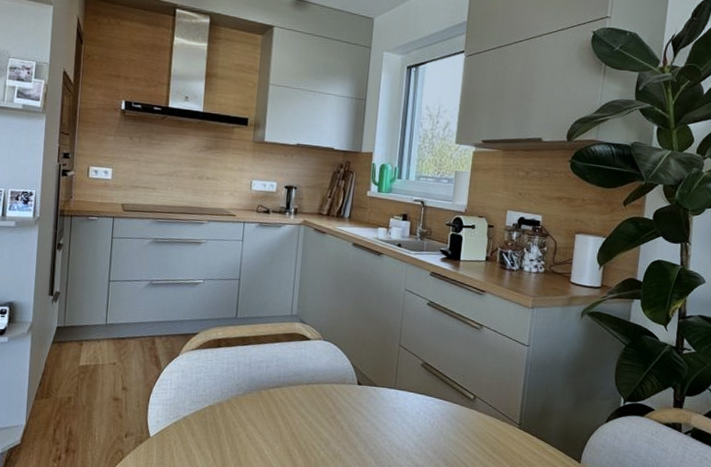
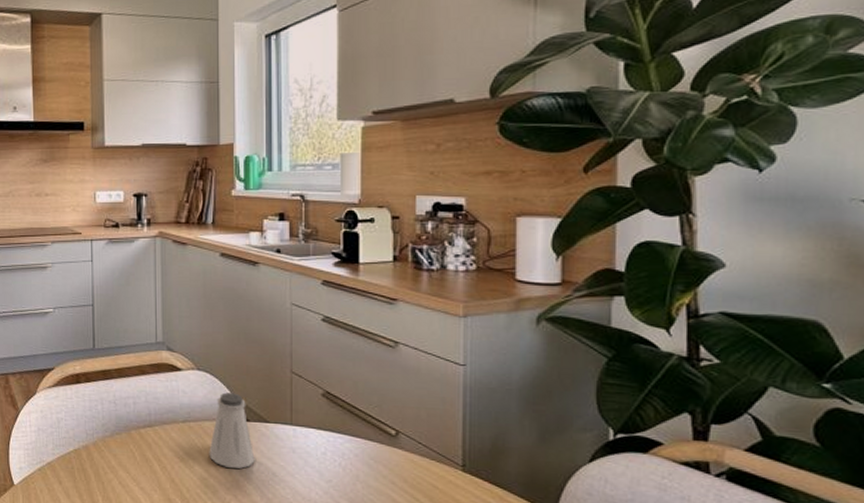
saltshaker: none [325,360,363,424] -> present [209,392,255,469]

